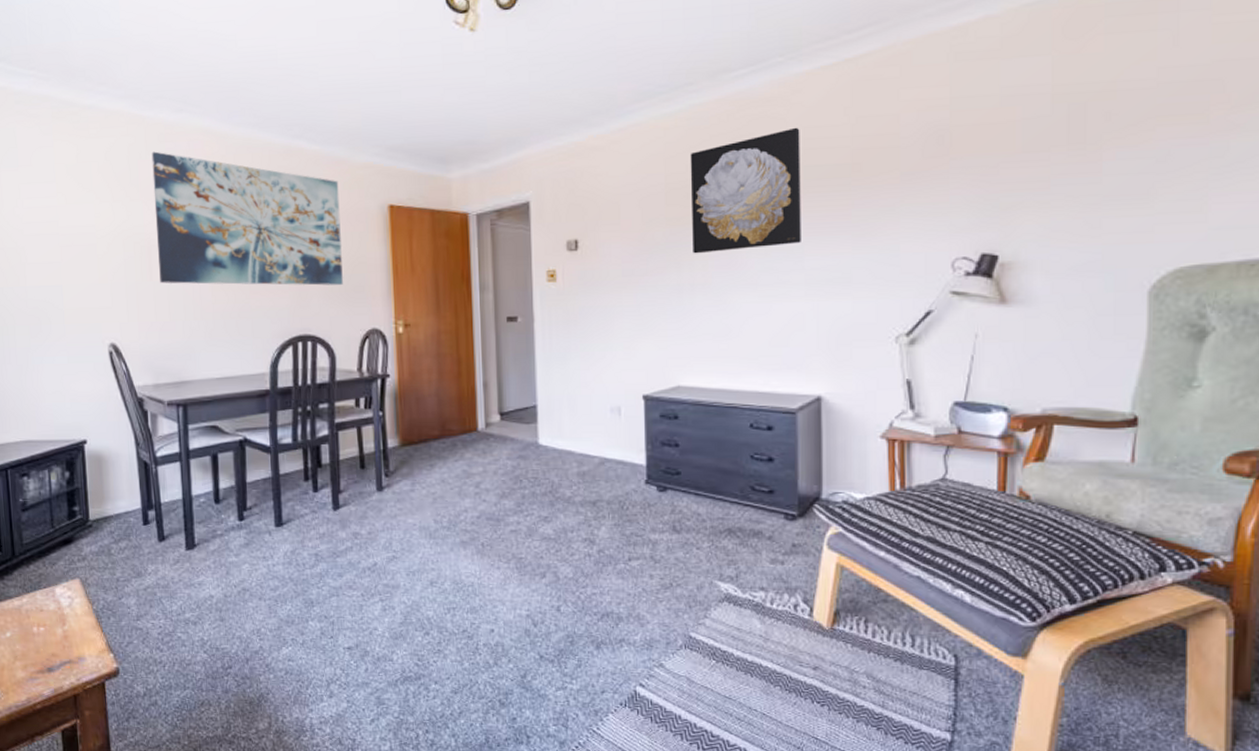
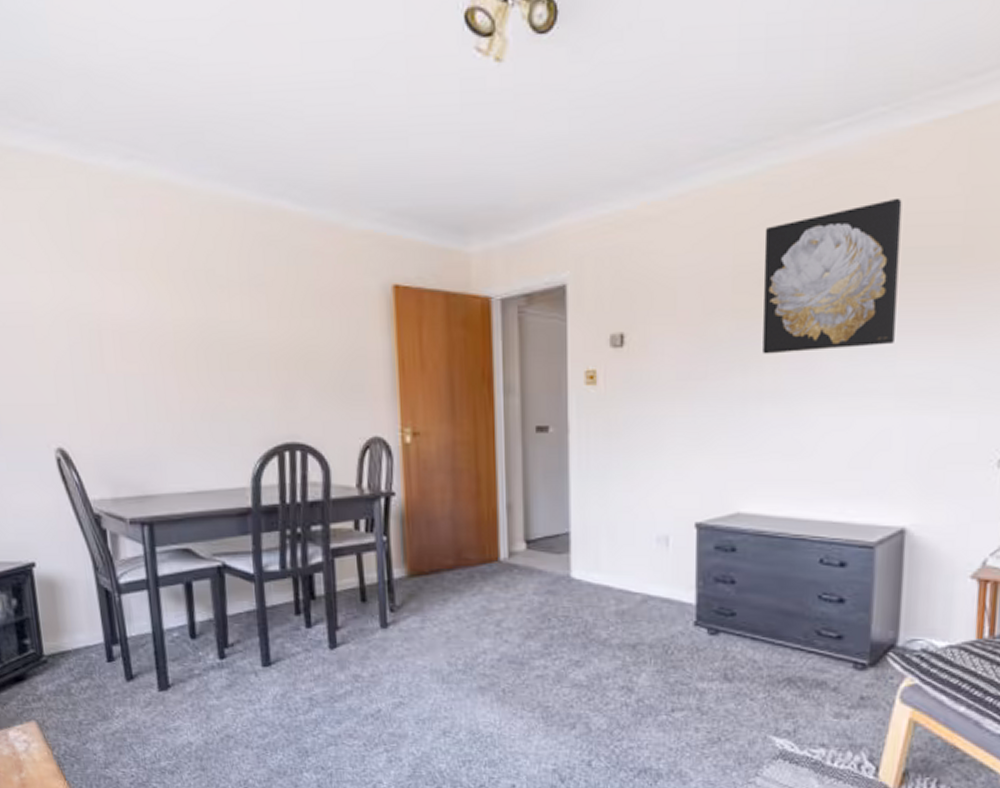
wall art: present [151,151,343,286] -> none [97,209,338,383]

